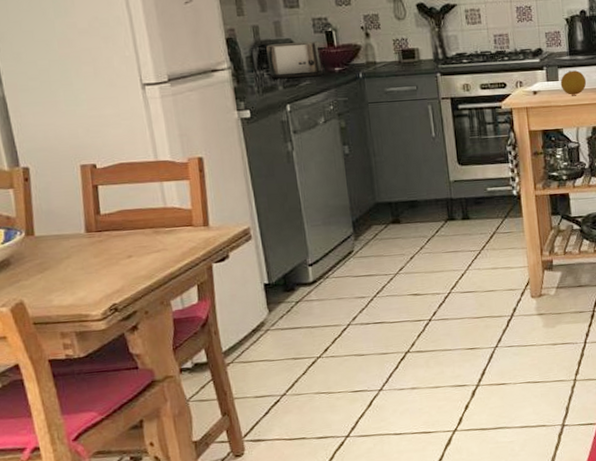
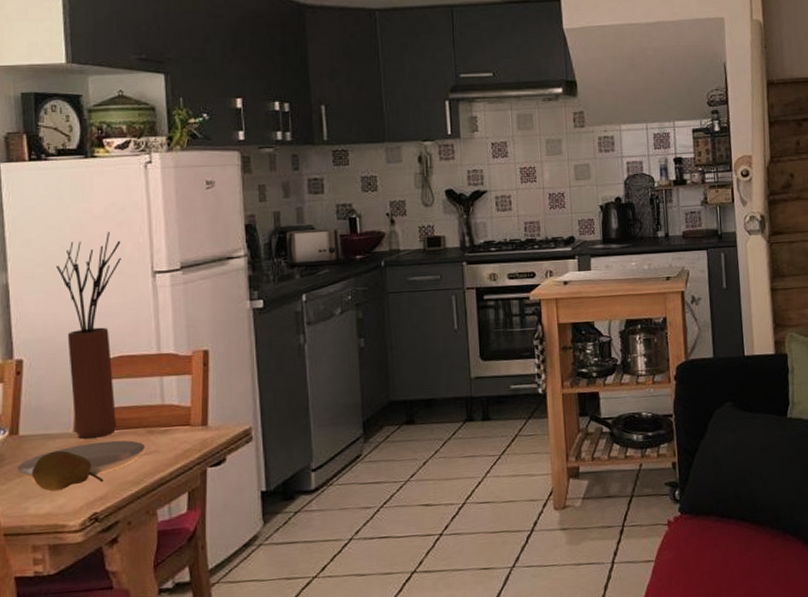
plate: none [37,239,153,274] -> present [17,440,145,478]
vase: none [49,46,124,239] -> present [56,232,121,439]
fruit: none [51,249,119,286] -> present [31,450,104,492]
fruit: present [560,70,587,95] -> none [592,260,621,286]

